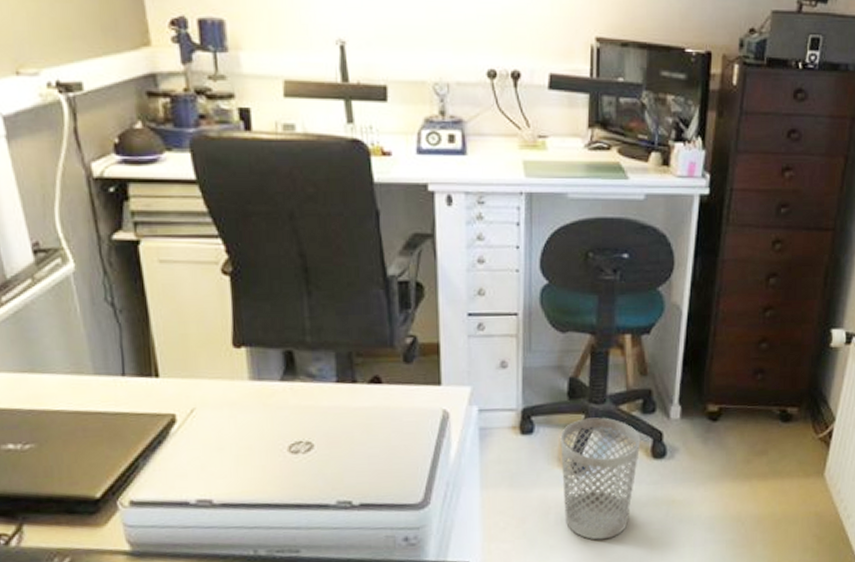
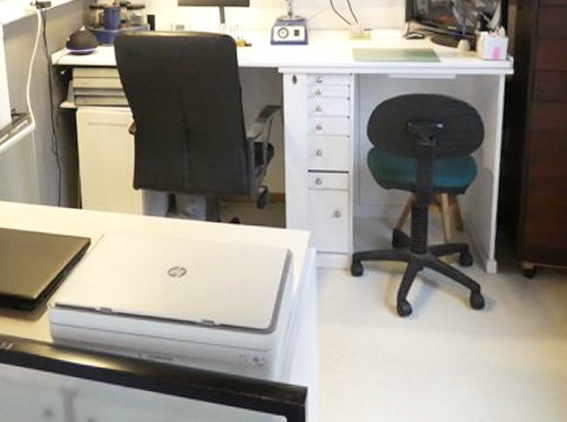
wastebasket: present [560,417,641,540] -> none [386,266,460,382]

